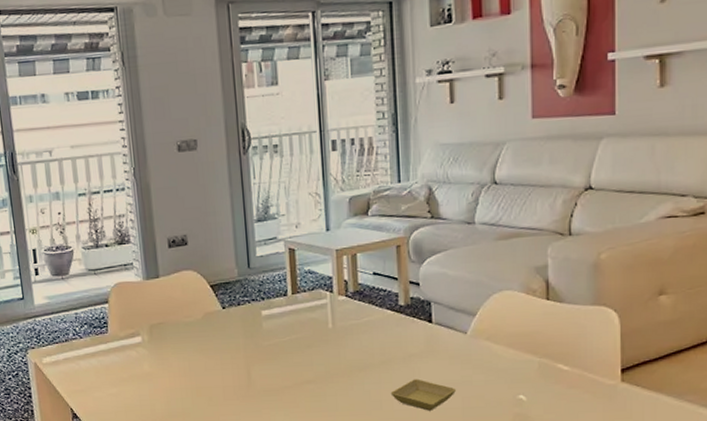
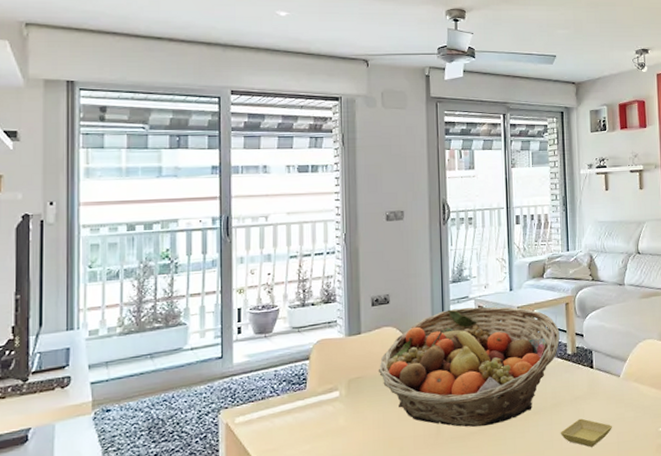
fruit basket: none [180,249,390,381] -> present [378,306,560,428]

